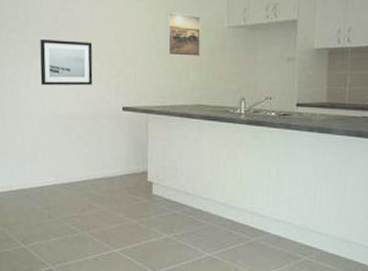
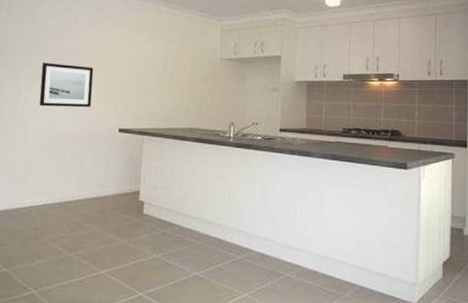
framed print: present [167,13,201,56] -> none [164,44,197,84]

